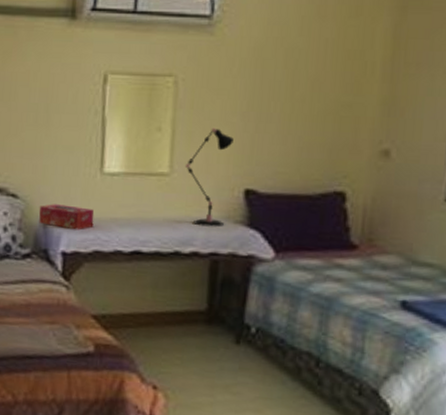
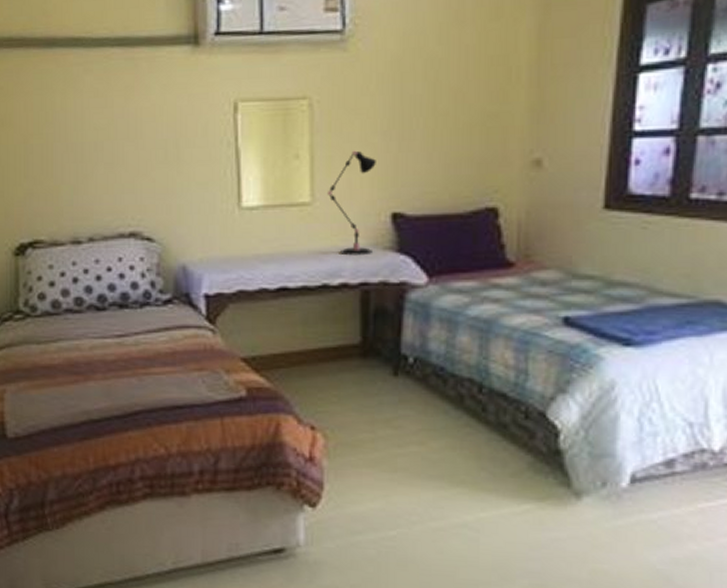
tissue box: present [39,204,95,230] -> none [176,244,235,270]

